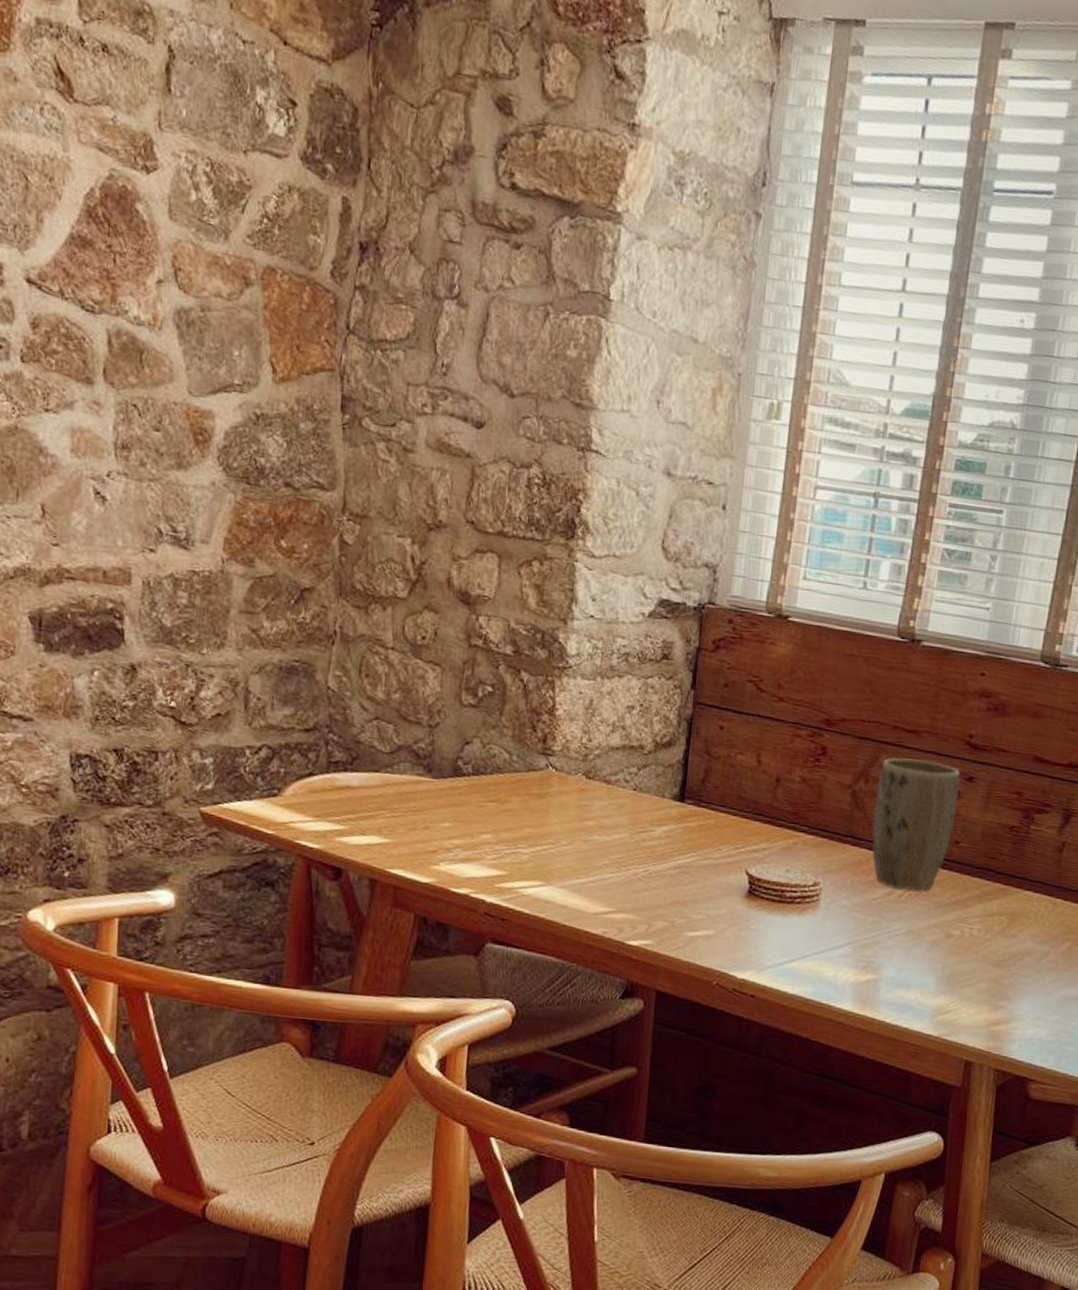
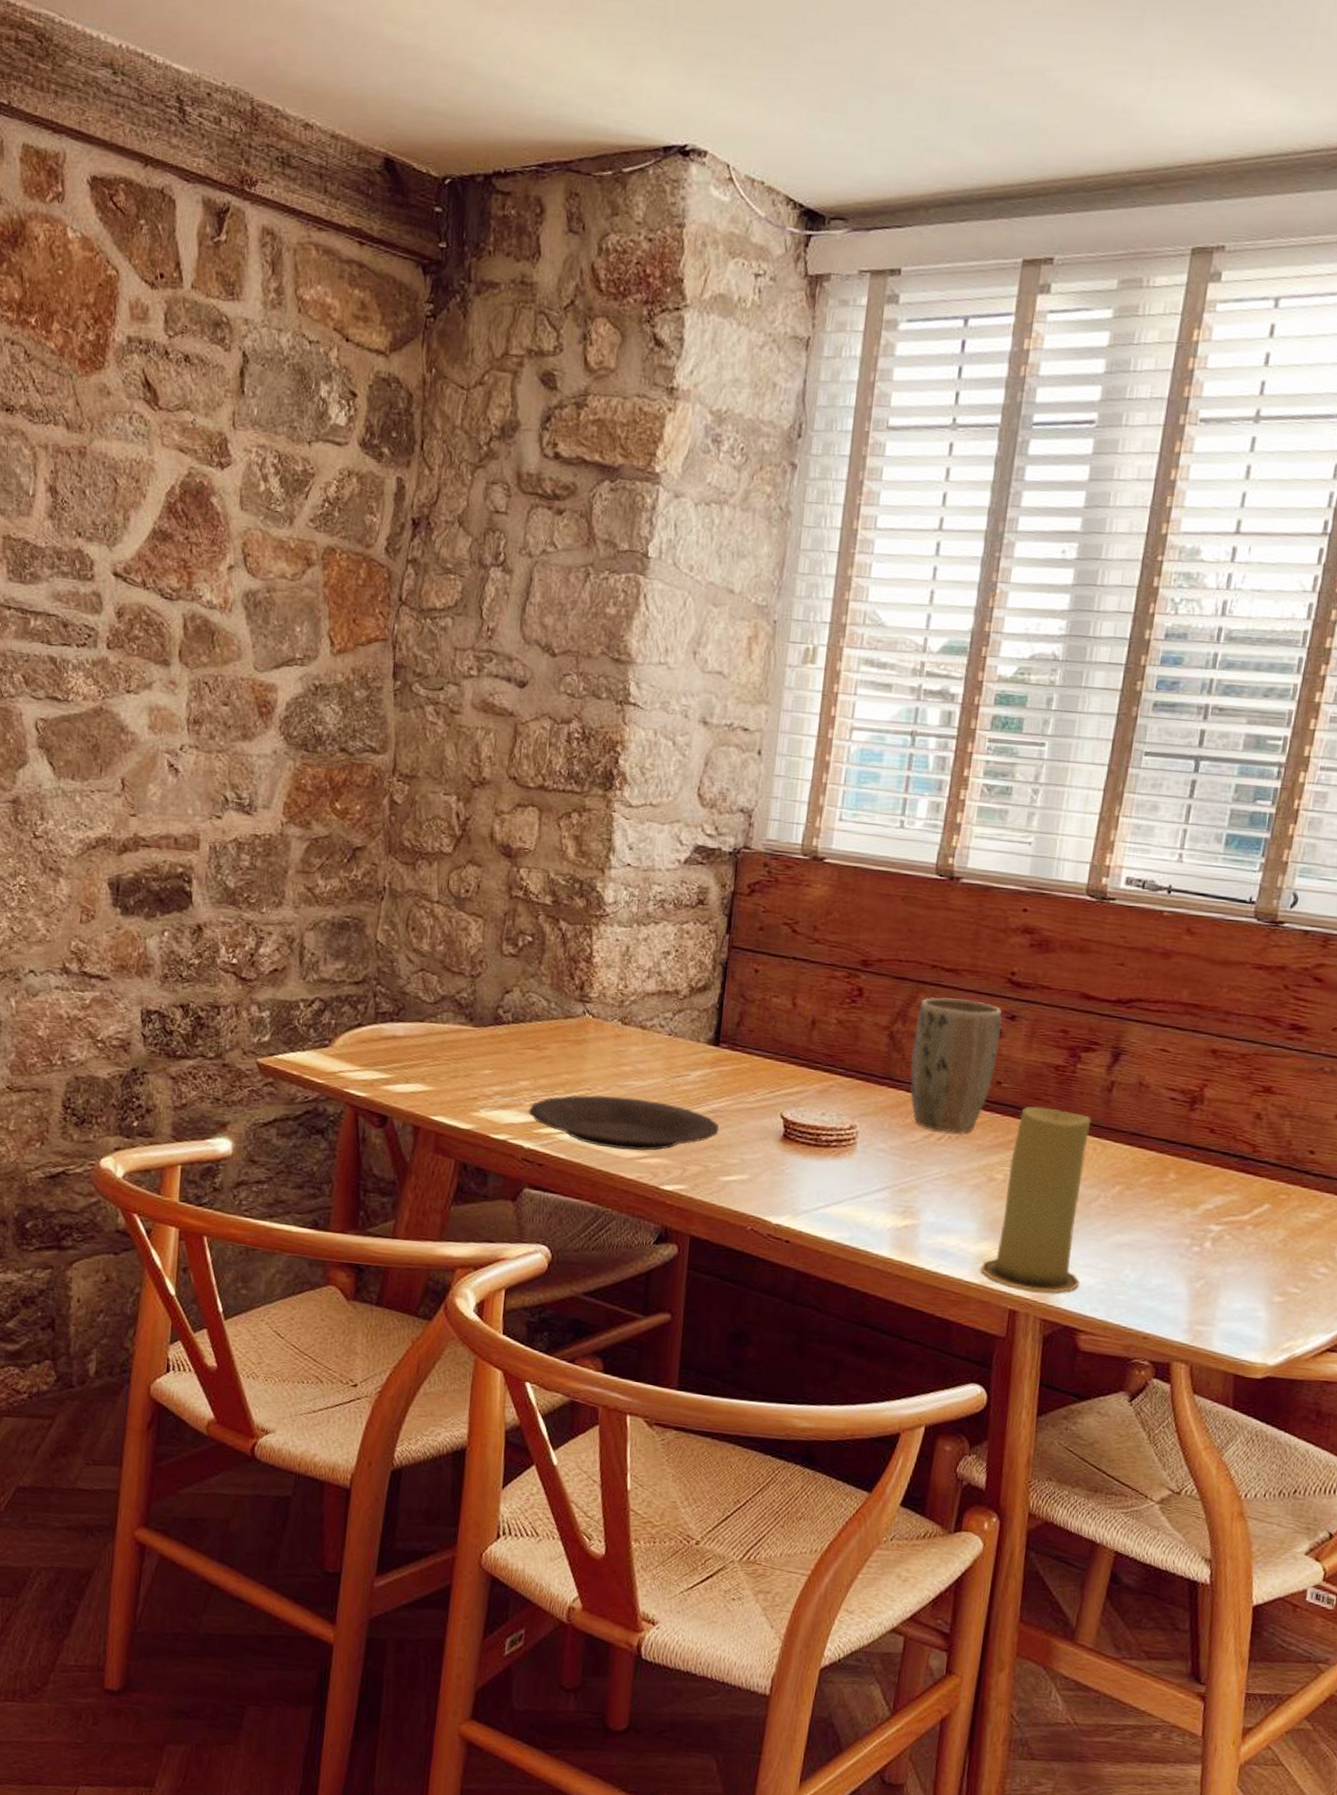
plate: none [490,849,685,906] -> present [528,1094,719,1151]
candle: none [939,865,1043,1044] -> present [981,1106,1091,1293]

